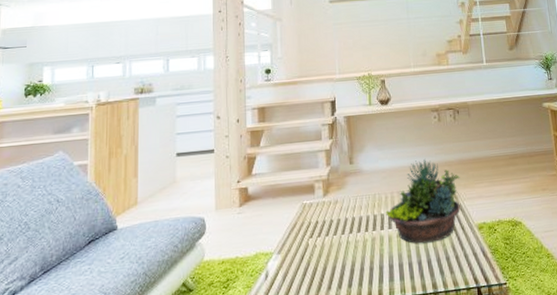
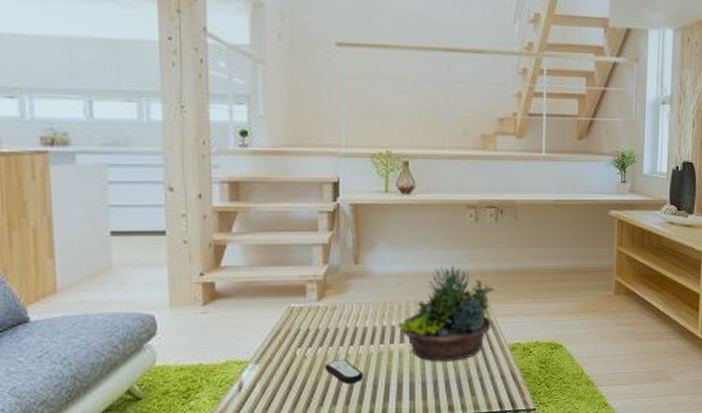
remote control: none [331,246,361,269] -> present [325,359,363,384]

